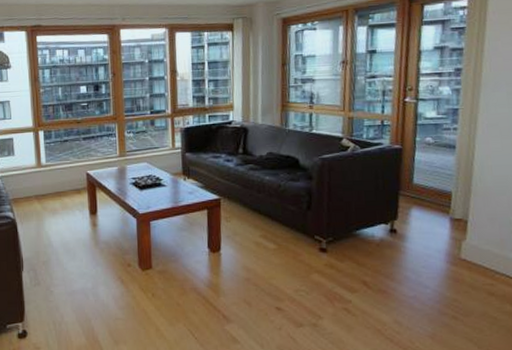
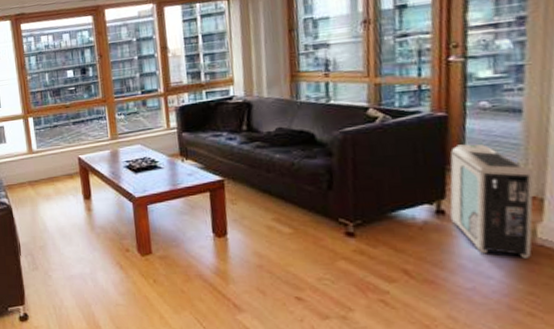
air purifier: none [400,173,462,271] -> present [449,144,534,258]

